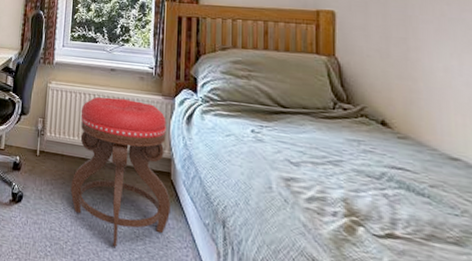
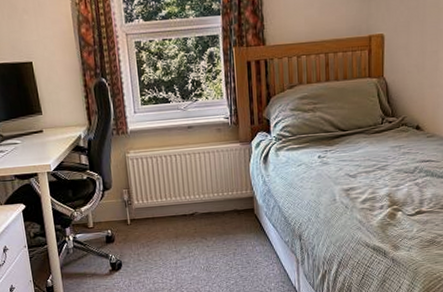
stool: present [70,97,171,248] -> none [164,152,257,281]

